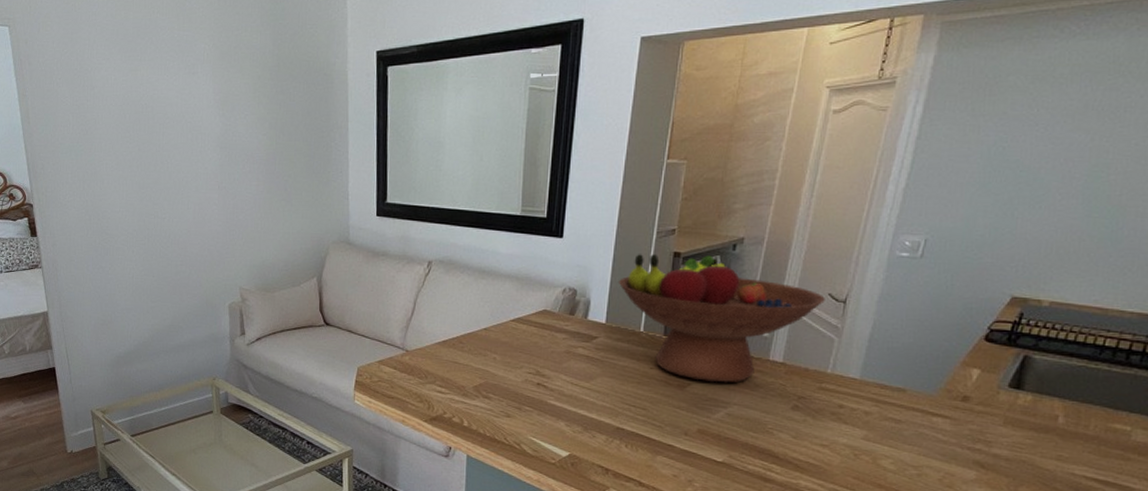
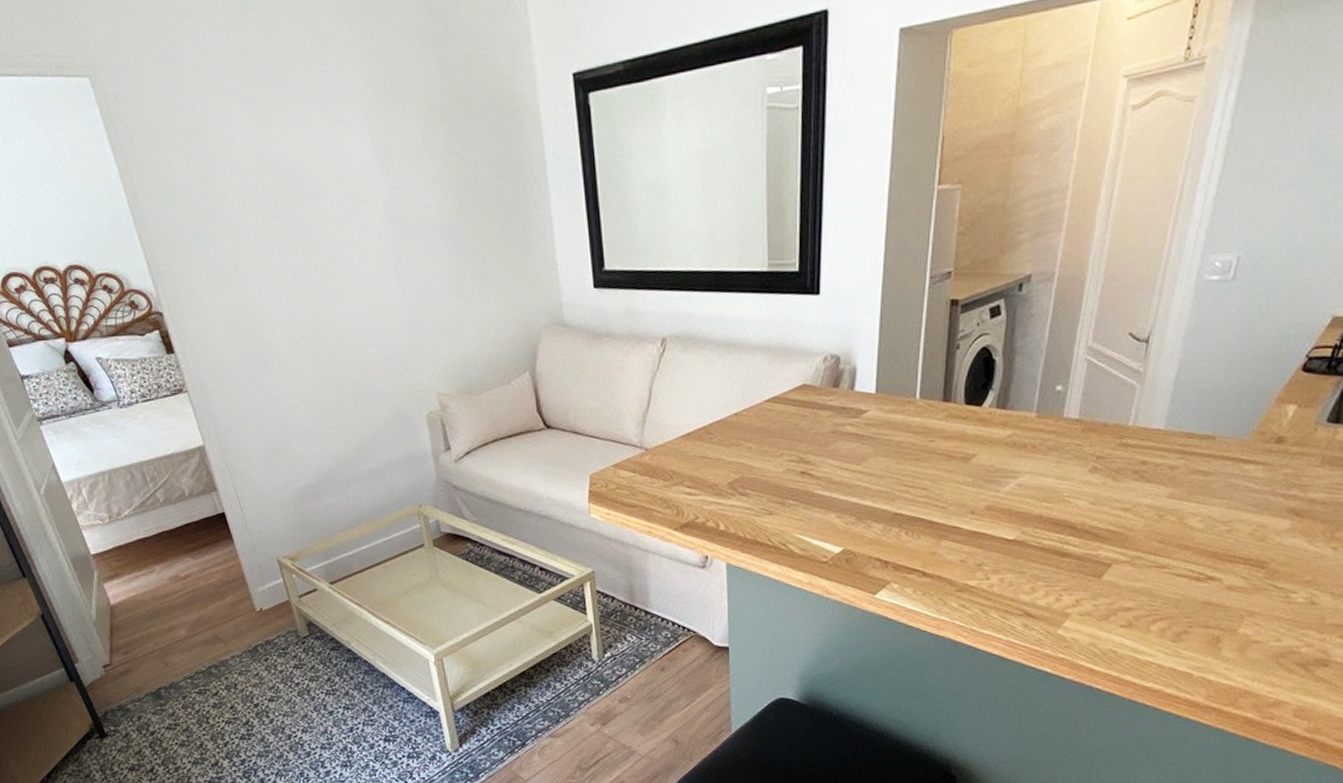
fruit bowl: present [618,254,825,383] -> none [887,300,1125,450]

